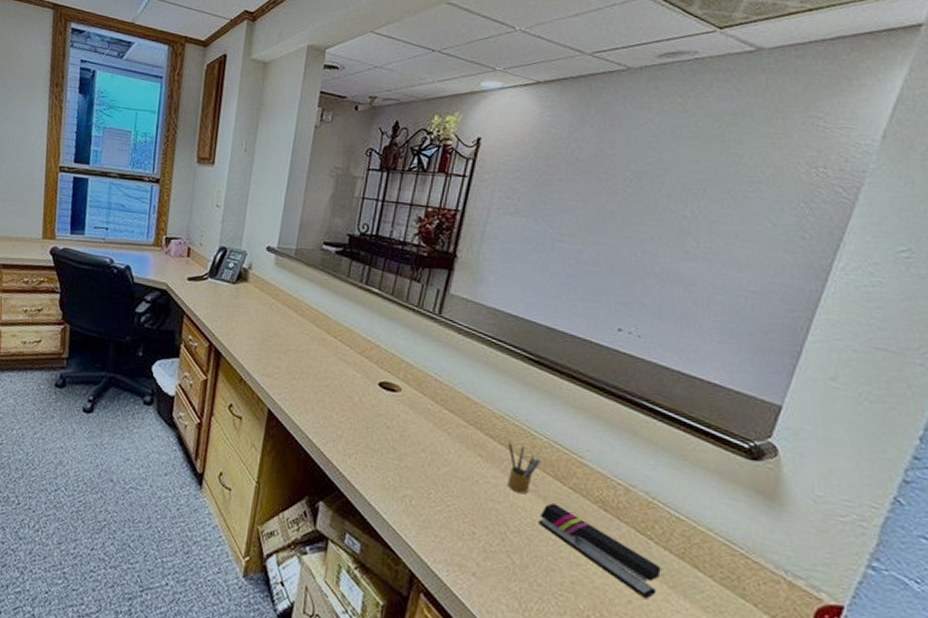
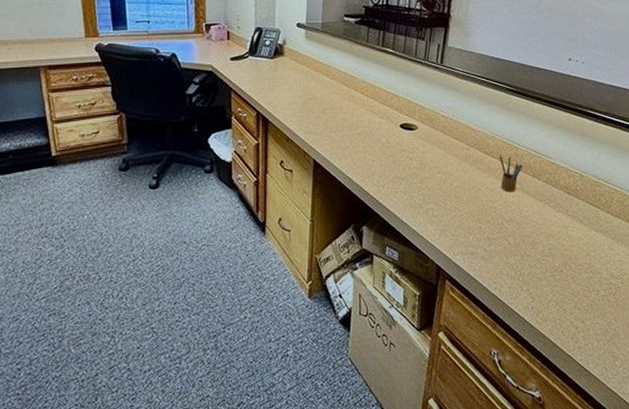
stapler: present [538,503,661,598] -> none [524,195,606,249]

